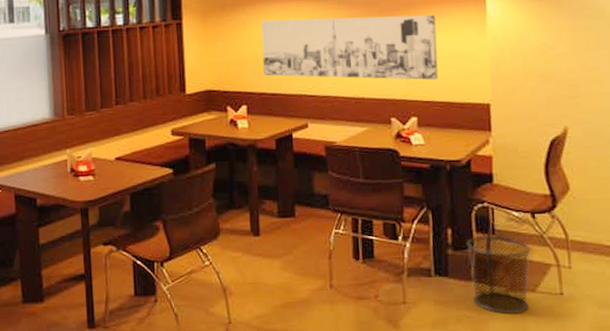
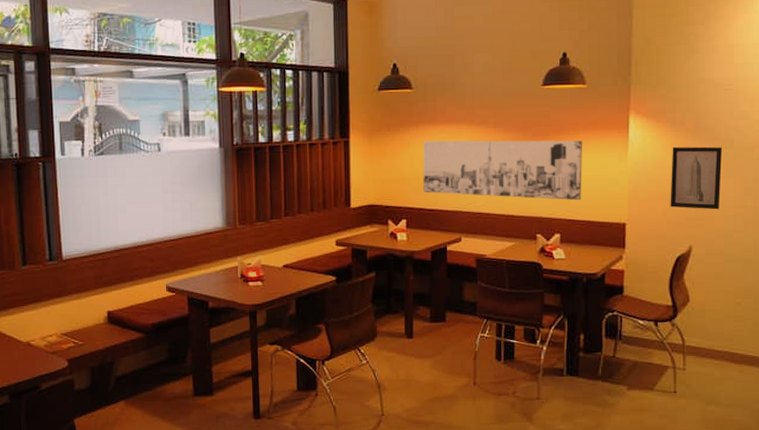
waste bin: present [466,236,532,315] -> none [596,341,653,410]
wall art: none [536,17,595,87] -> present [670,146,723,210]

